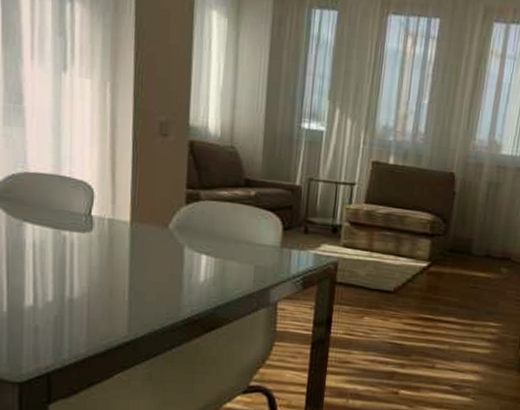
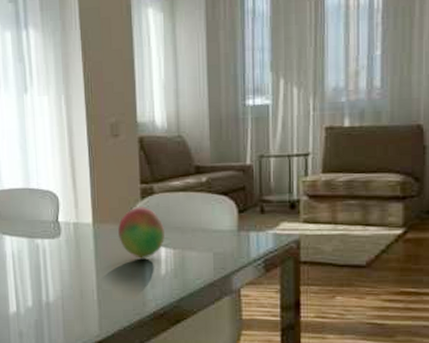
fruit: none [158,211,207,264] -> present [118,207,165,259]

